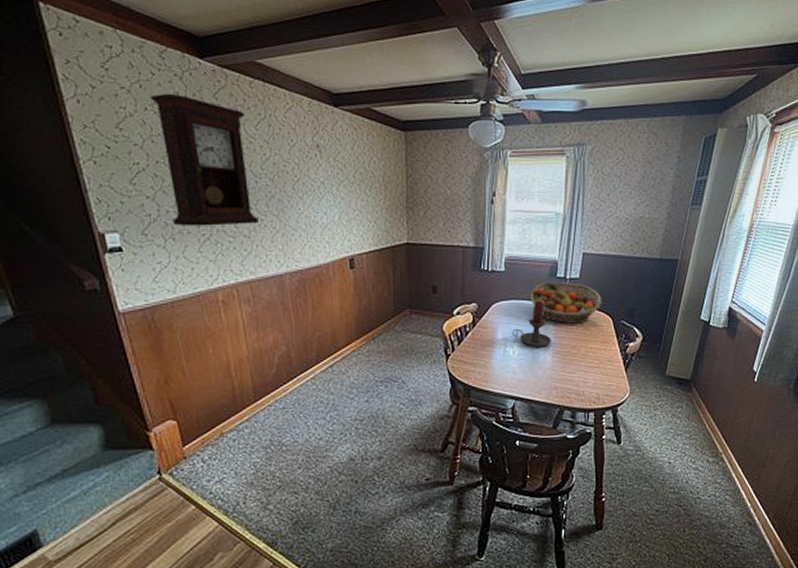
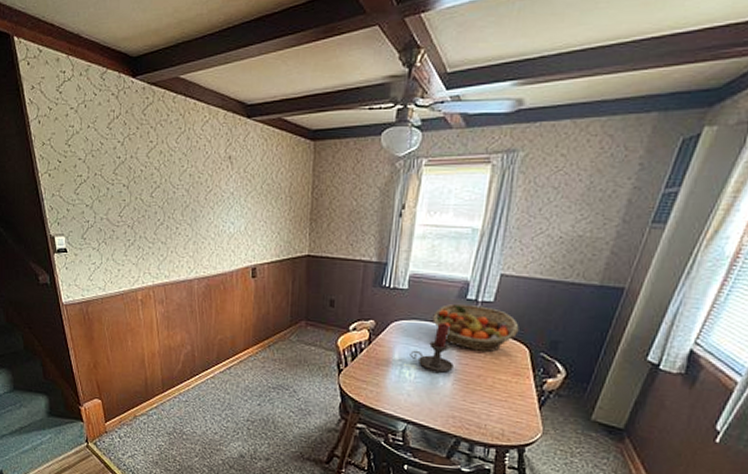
pendulum clock: present [150,93,259,226] -> none [92,111,174,233]

